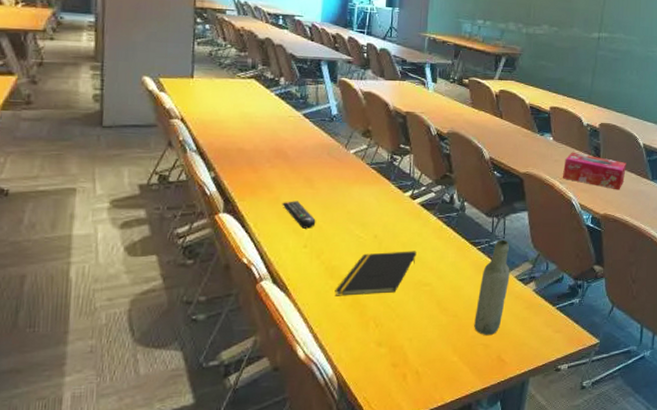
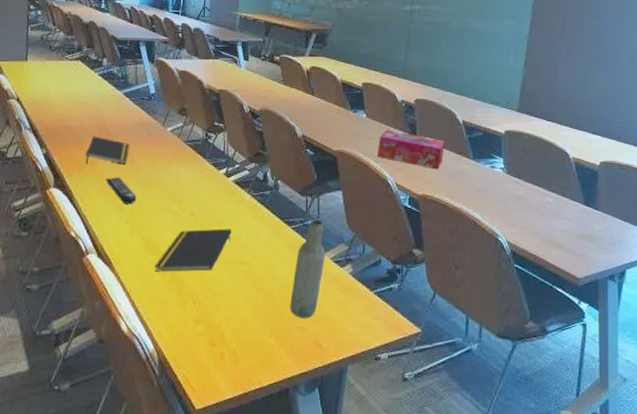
notepad: none [259,158,308,188] -> present [85,136,129,164]

